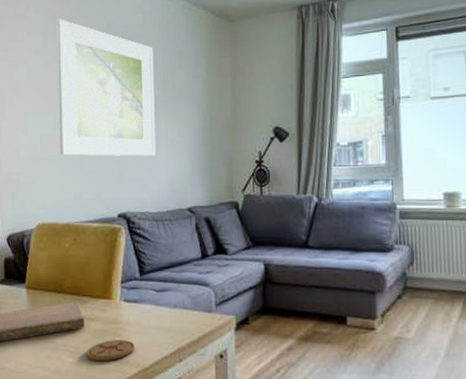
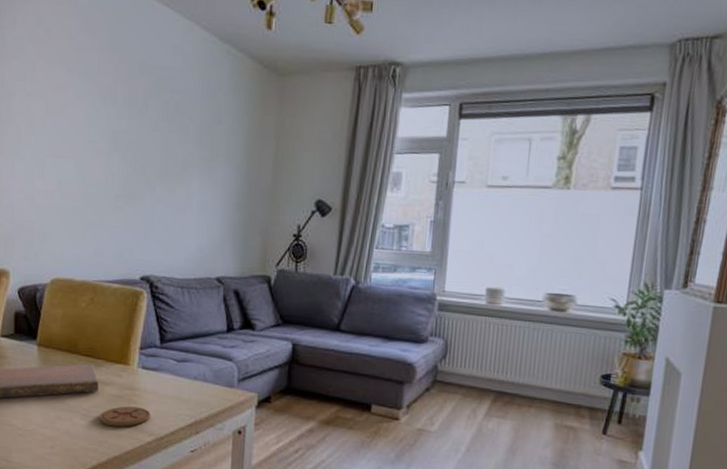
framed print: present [56,19,156,157] -> none [80,50,191,218]

